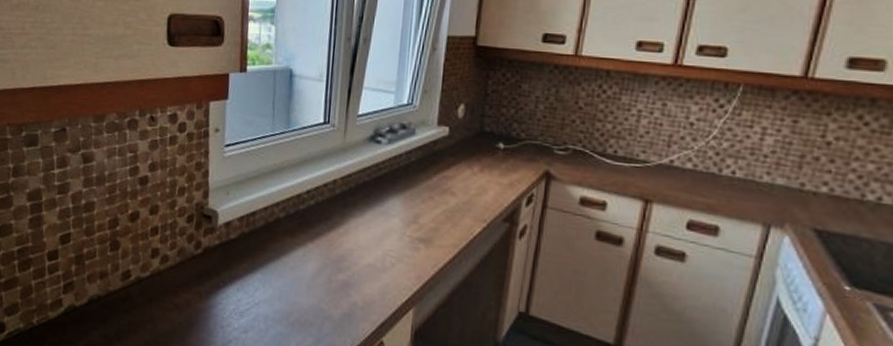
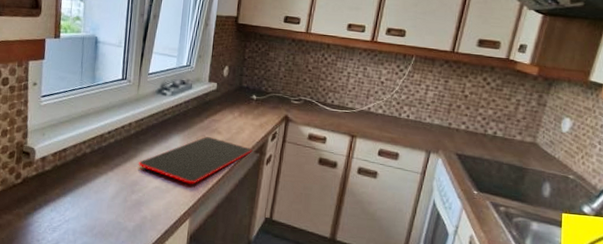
cutting board: none [345,199,500,263] -> present [138,137,253,184]

